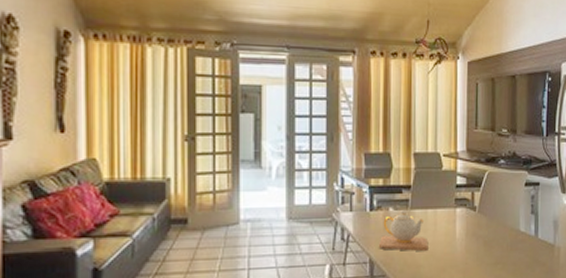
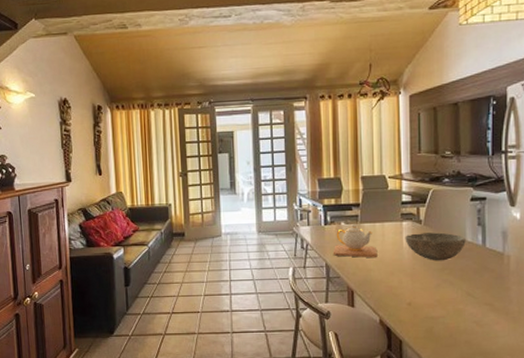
bowl: none [458,221,519,255] -> present [405,232,466,261]

